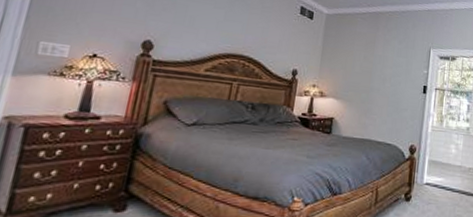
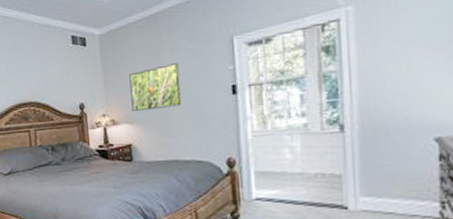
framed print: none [341,55,388,93] -> present [129,63,182,112]

